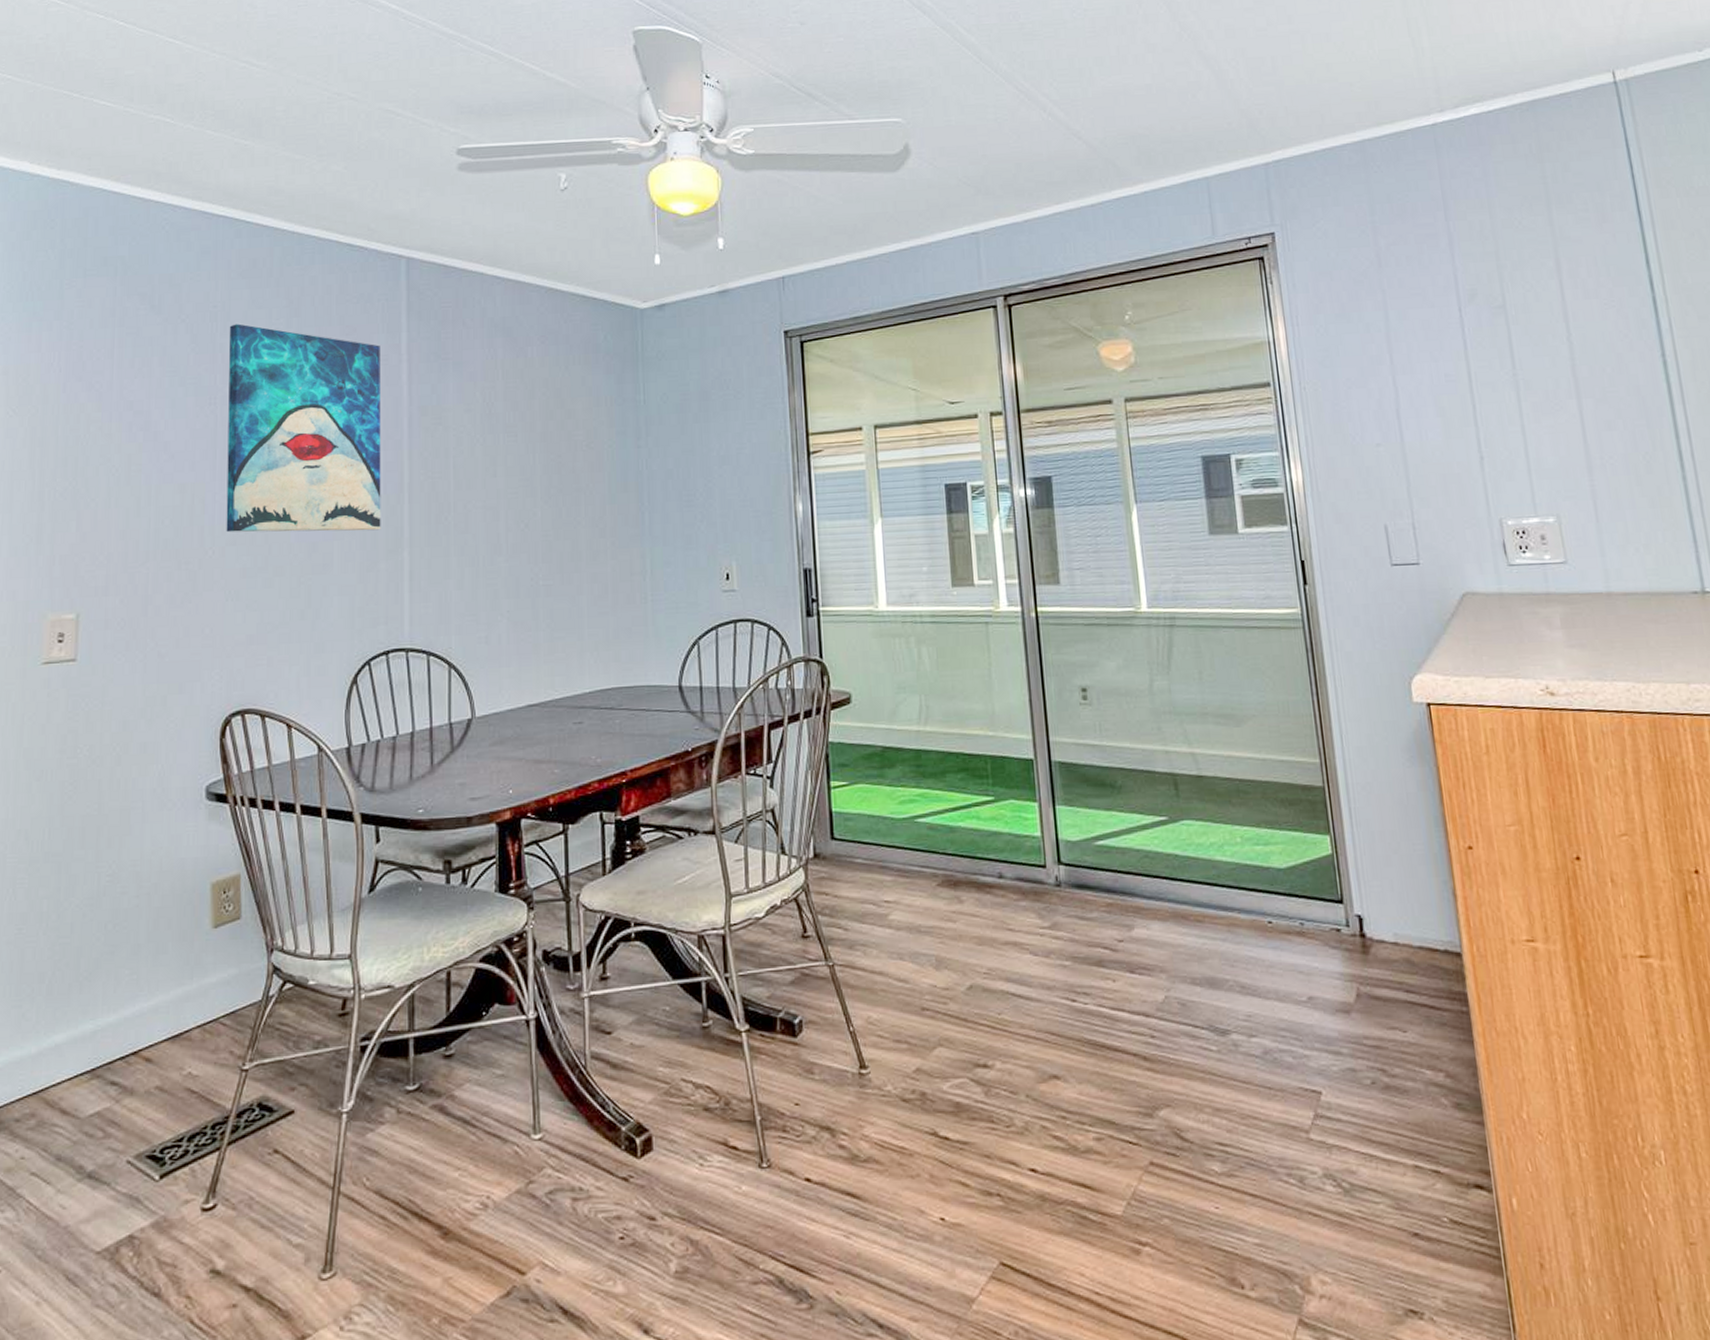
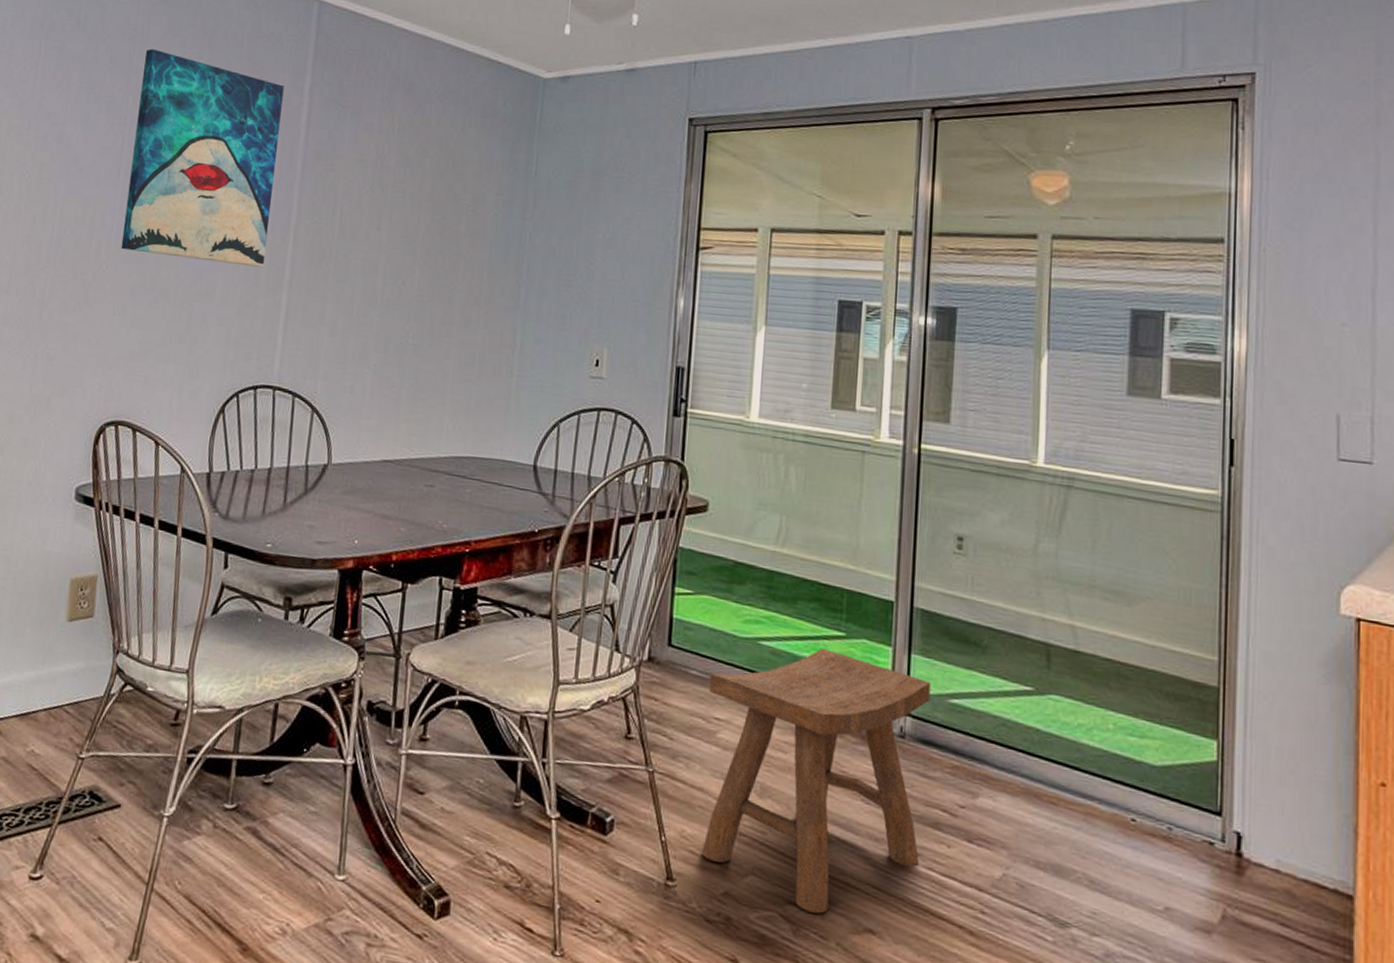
stool: none [874,815,1090,1071] -> present [701,648,931,914]

